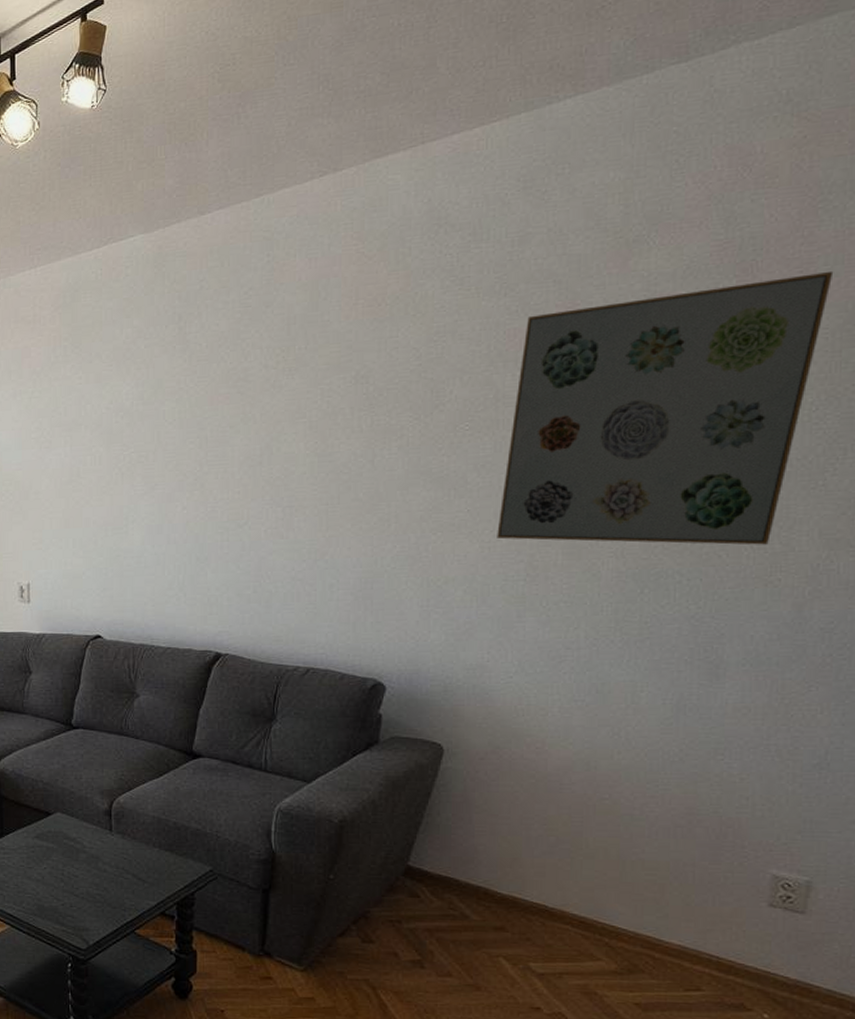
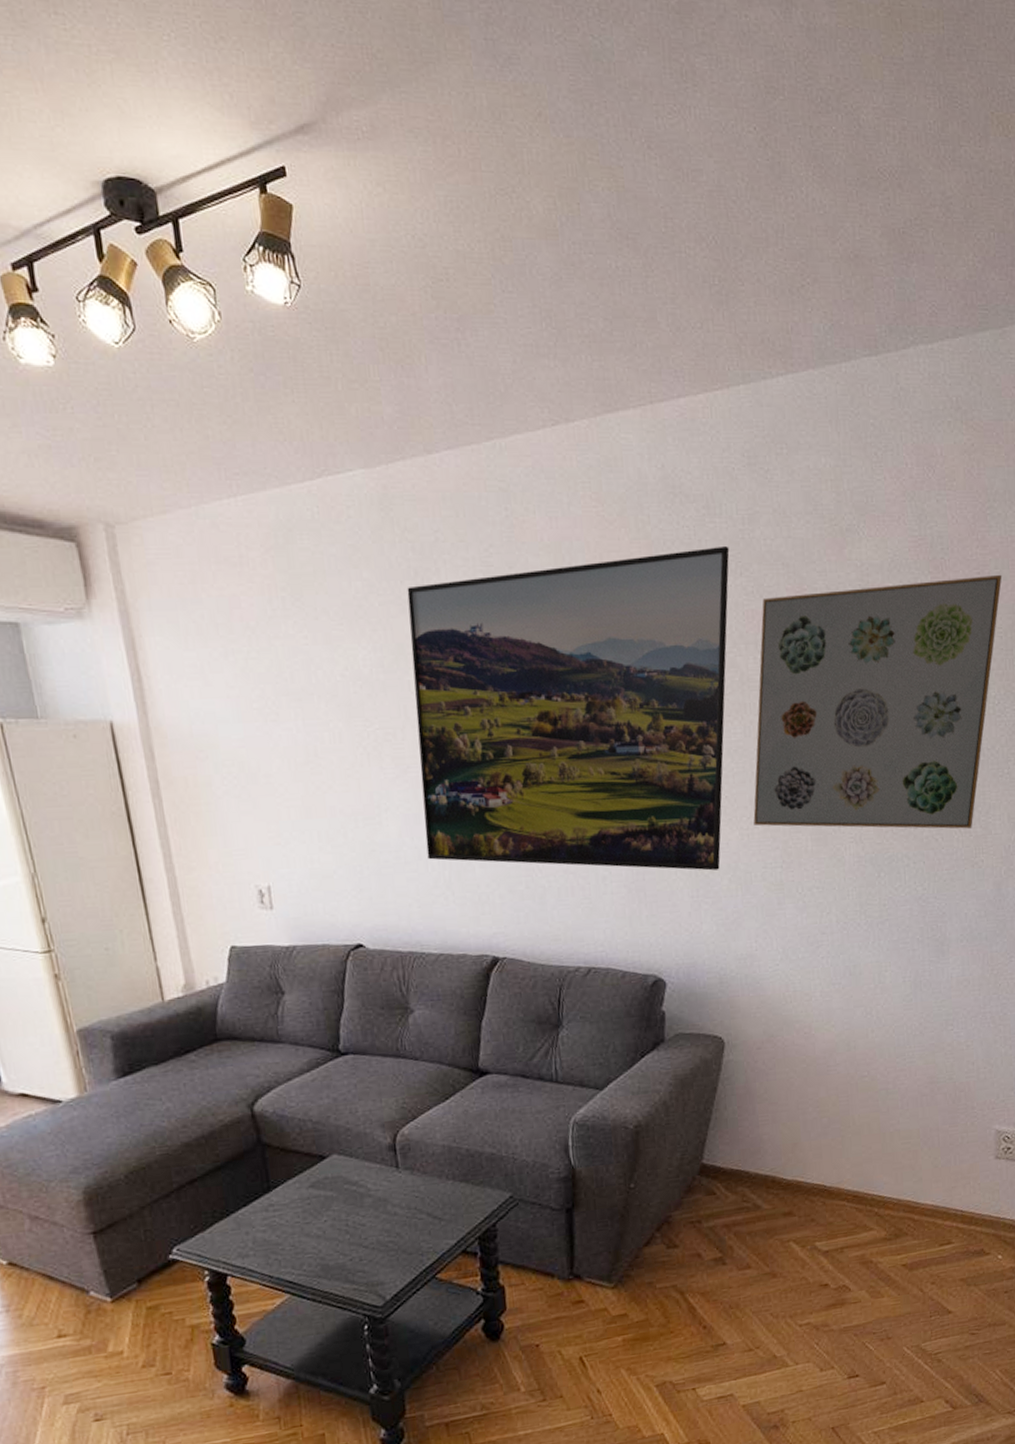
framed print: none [165,269,495,582] -> present [407,547,730,871]

